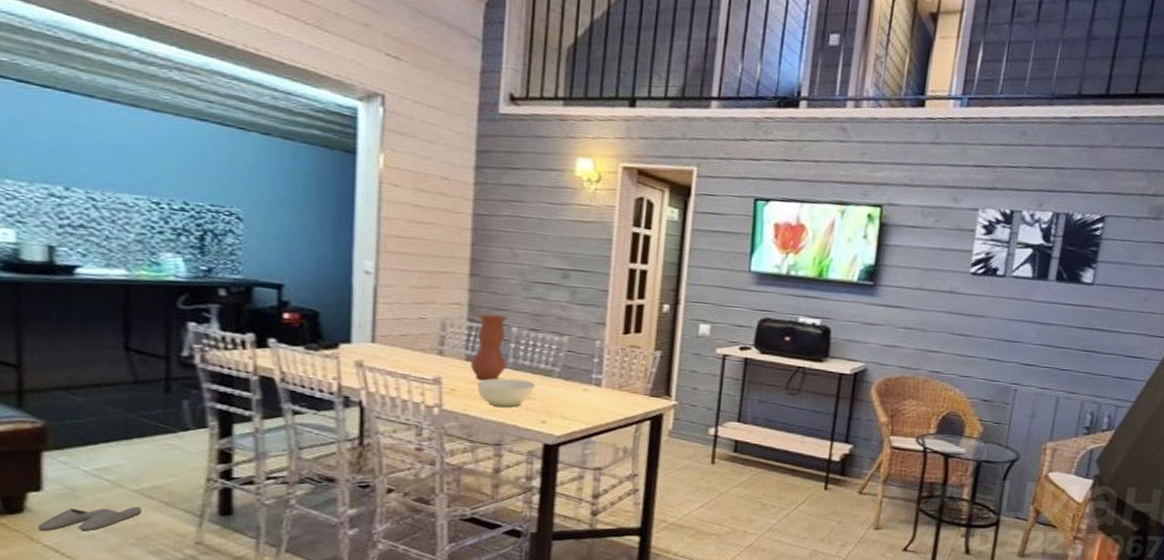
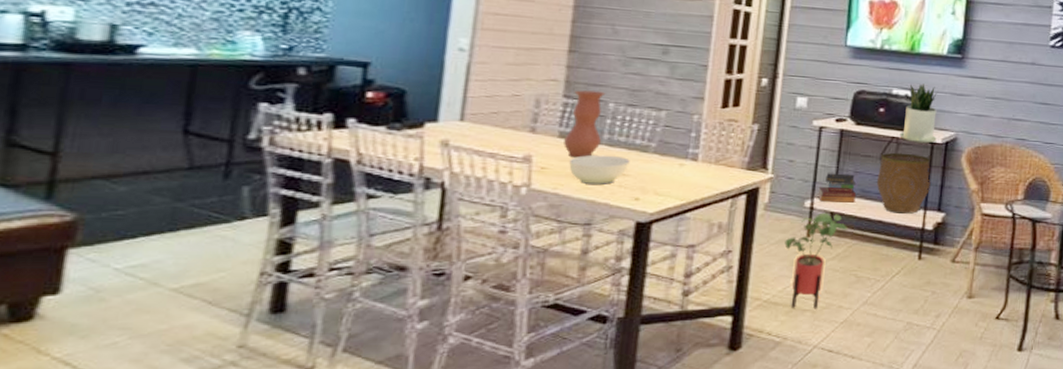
slippers: present [38,506,142,531] -> none [49,307,179,341]
house plant: none [689,440,752,534] -> present [784,212,847,309]
books: none [722,401,761,432] -> present [818,173,857,203]
basket: none [781,382,839,445] -> present [876,152,932,214]
planter: none [806,312,848,375] -> present [899,83,939,144]

